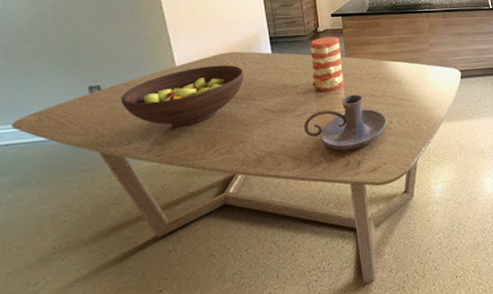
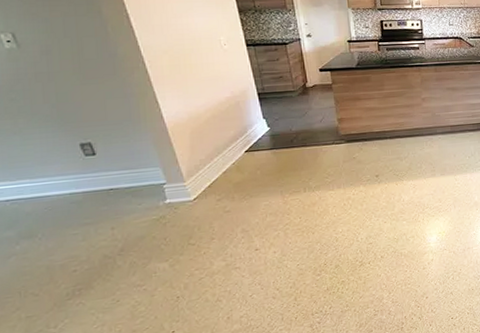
dining table: present [10,51,462,285] -> none [8,107,455,326]
fruit bowl: present [120,64,244,127] -> none [113,121,235,182]
candle holder: present [303,94,387,151] -> none [298,149,381,205]
vase: present [310,36,343,92] -> none [299,92,336,148]

